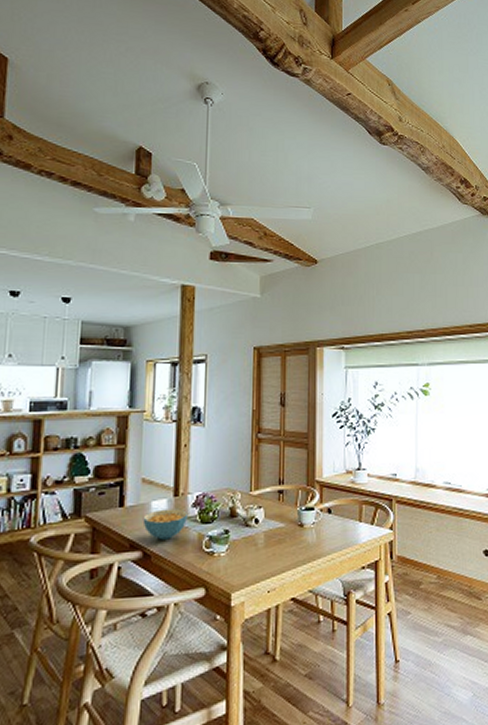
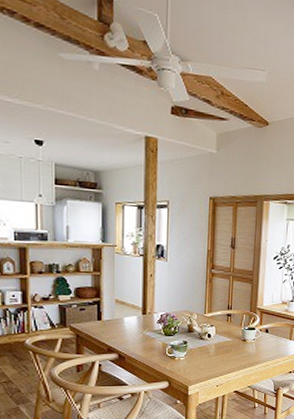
cereal bowl: present [142,508,189,540] -> none [117,324,155,346]

